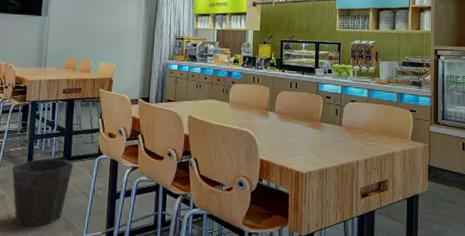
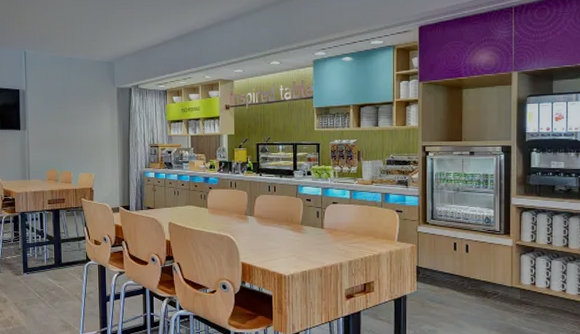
waste bin: present [12,158,74,227] -> none [10,265,65,327]

